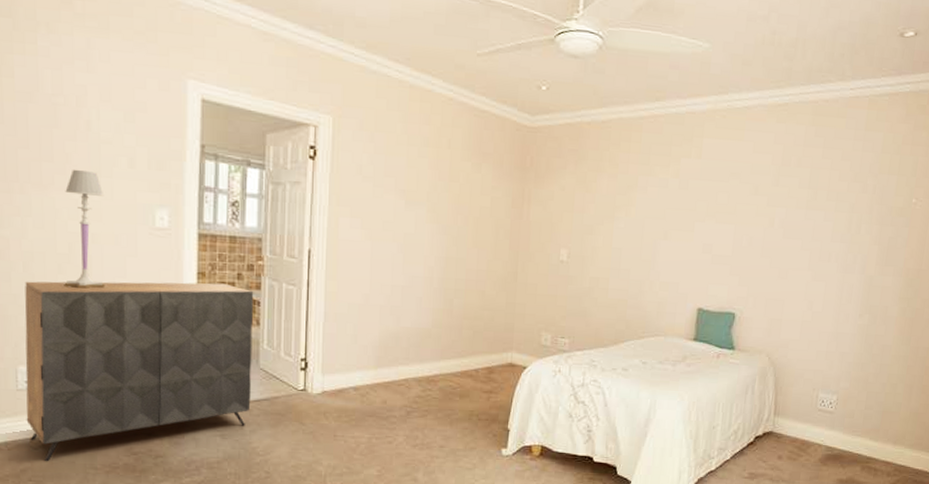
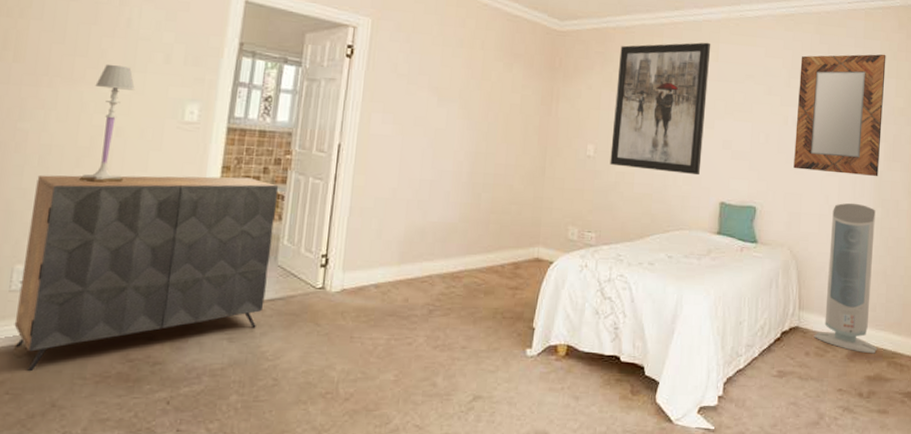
wall art: none [583,137,694,281] -> present [610,42,711,176]
home mirror: none [777,147,889,282] -> present [793,54,886,177]
air purifier: none [787,309,862,459] -> present [814,203,878,354]

